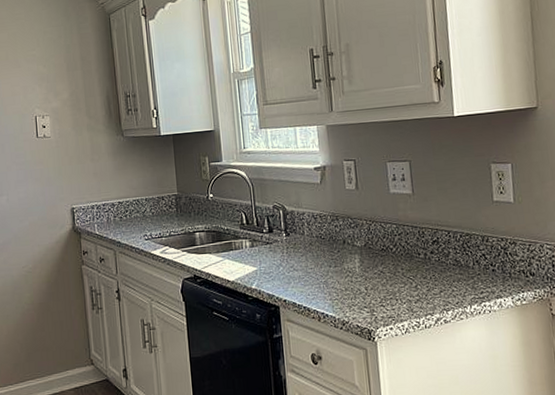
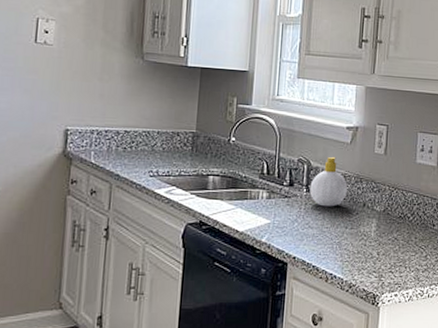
soap bottle: none [288,198,325,249] -> present [309,156,347,207]

